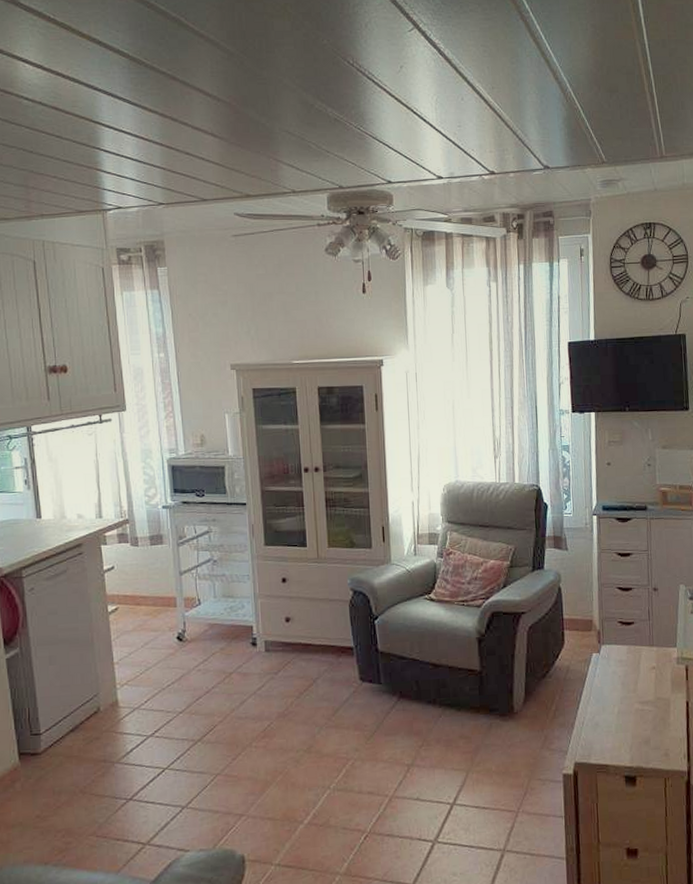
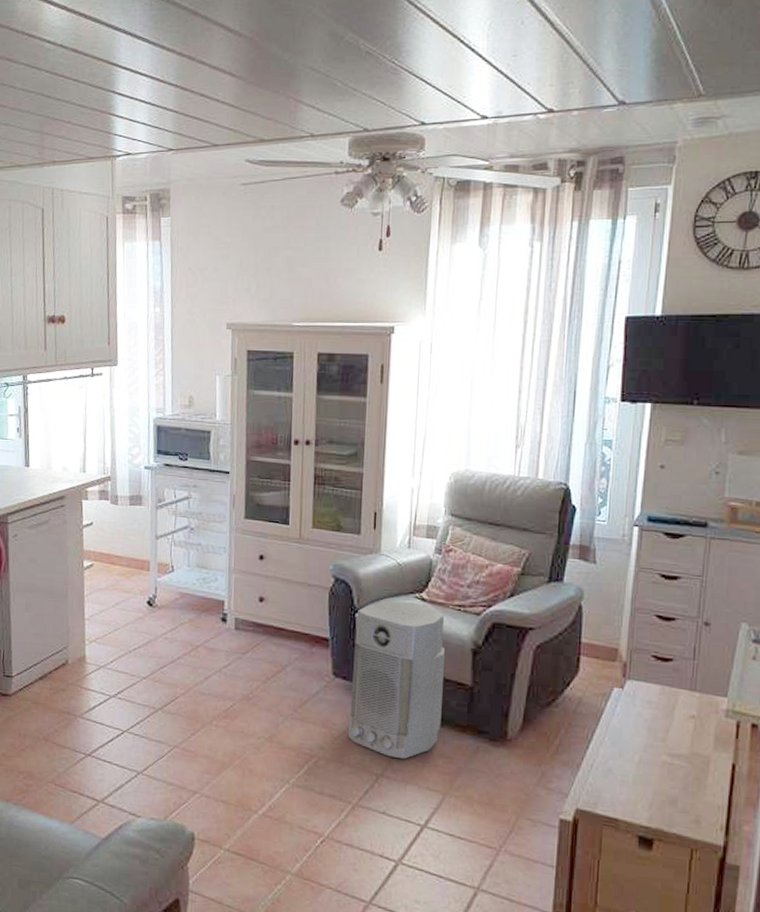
air purifier: none [376,603,458,747] -> present [347,600,445,760]

